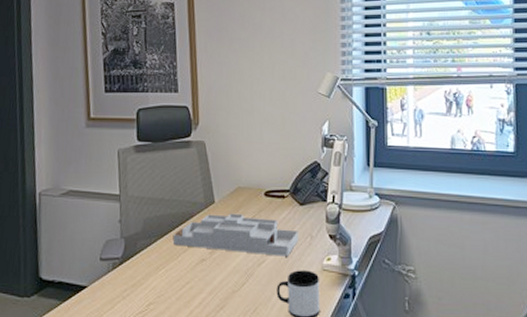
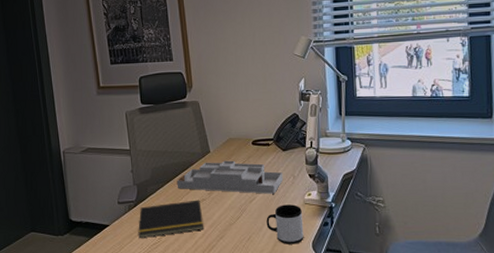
notepad: none [122,259,202,304] -> present [138,200,204,238]

